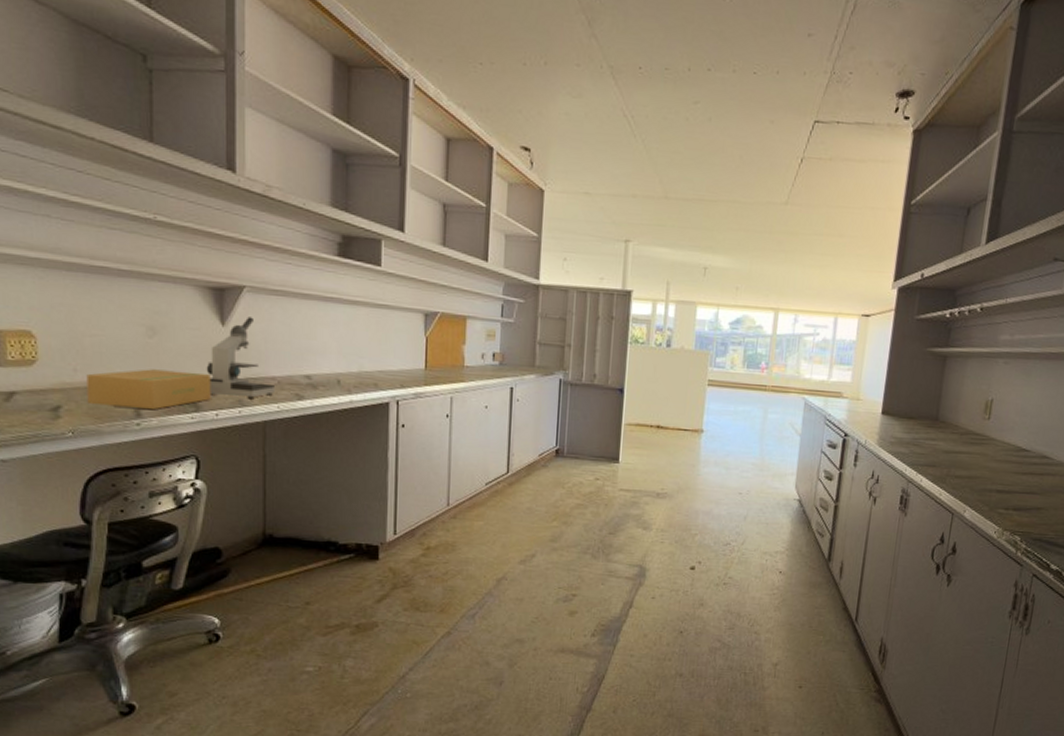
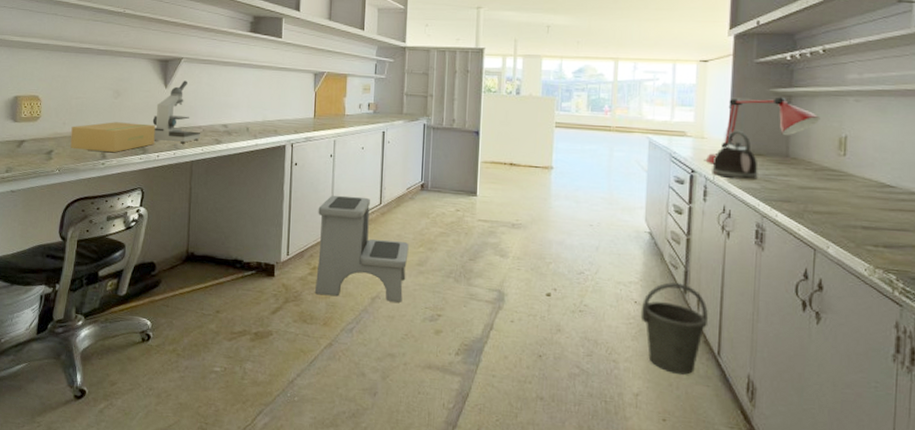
step stool: none [430,462,541,583] -> present [315,195,409,303]
bucket: none [784,551,850,642] -> present [640,282,708,375]
desk lamp: none [857,356,971,428] -> present [703,97,821,164]
kettle: none [863,391,909,445] -> present [710,130,760,180]

